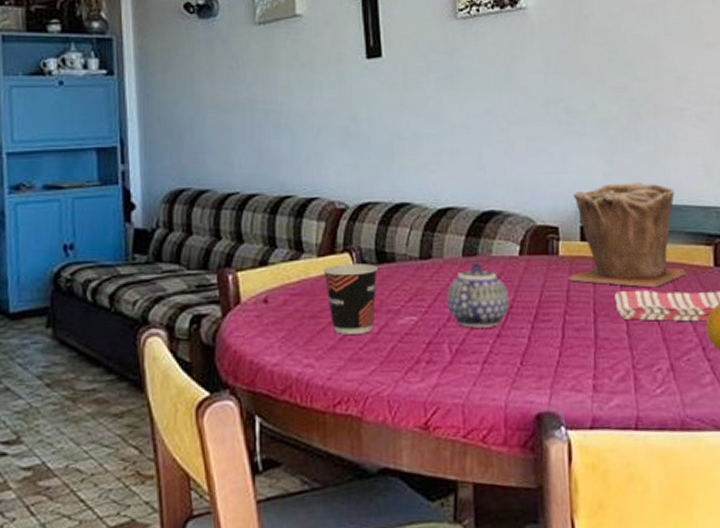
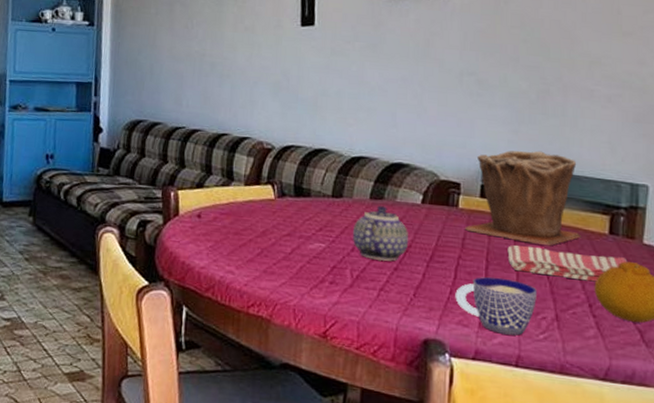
cup: present [323,264,377,334] -> none [249,193,295,253]
cup: none [565,330,650,395] -> present [455,276,537,336]

